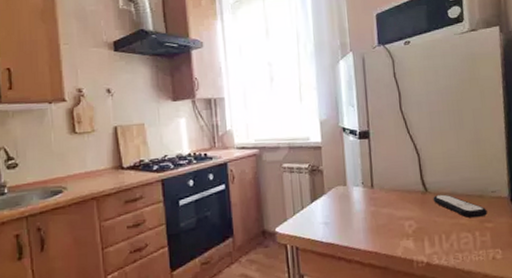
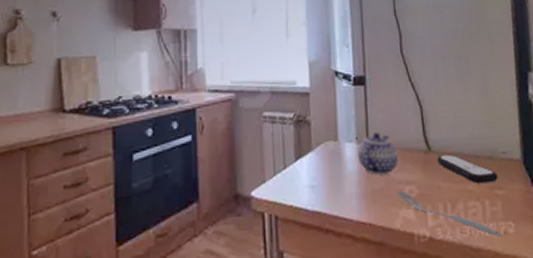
teapot: none [363,178,399,213] -> present [357,133,398,175]
spoon: none [398,225,492,262] -> present [397,190,503,237]

